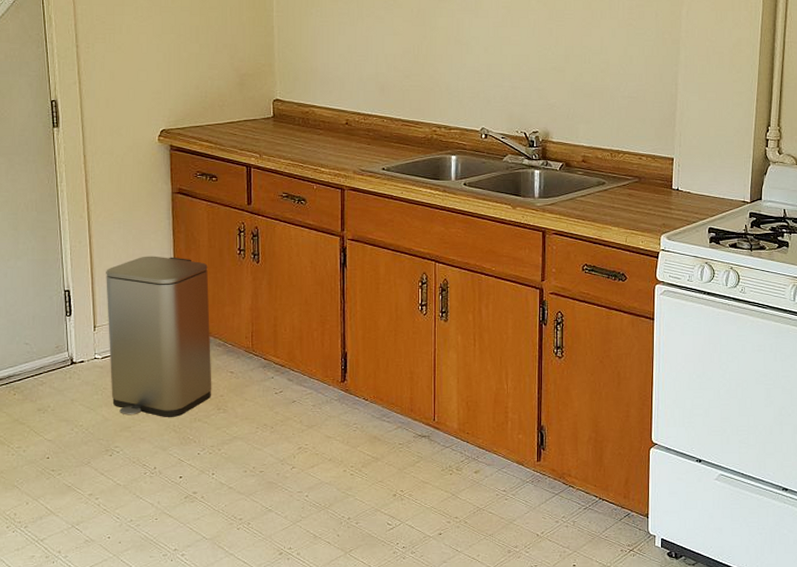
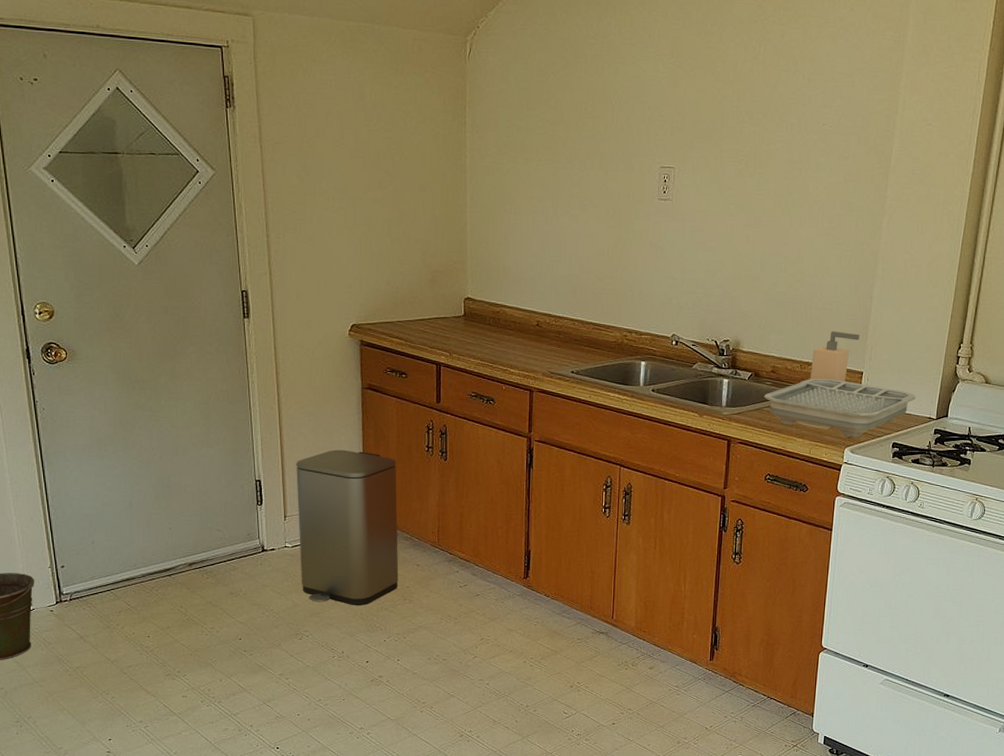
dish rack: none [576,166,729,224] -> present [764,378,917,438]
soap dispenser: none [621,118,668,169] -> present [809,330,860,382]

